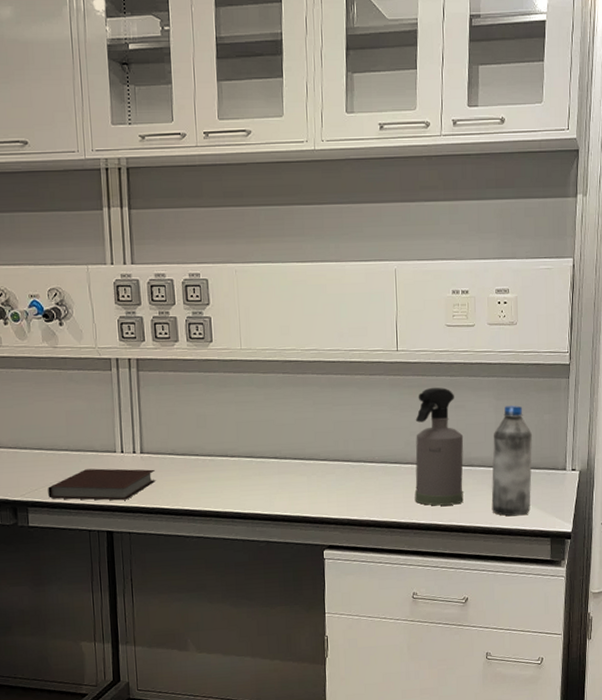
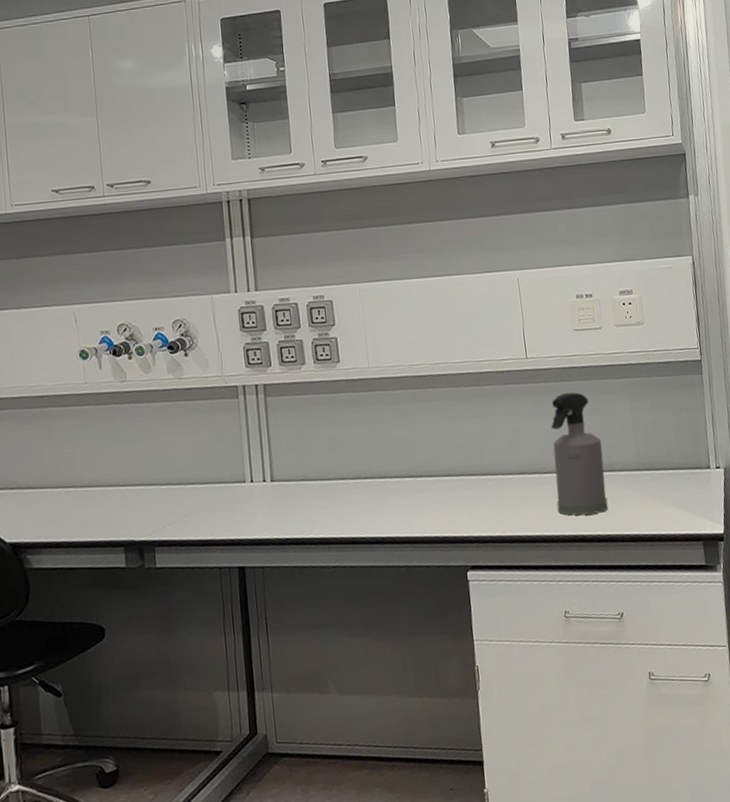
notebook: present [48,468,156,501] -> none [175,497,288,537]
water bottle: present [491,405,532,516] -> none [632,405,679,521]

